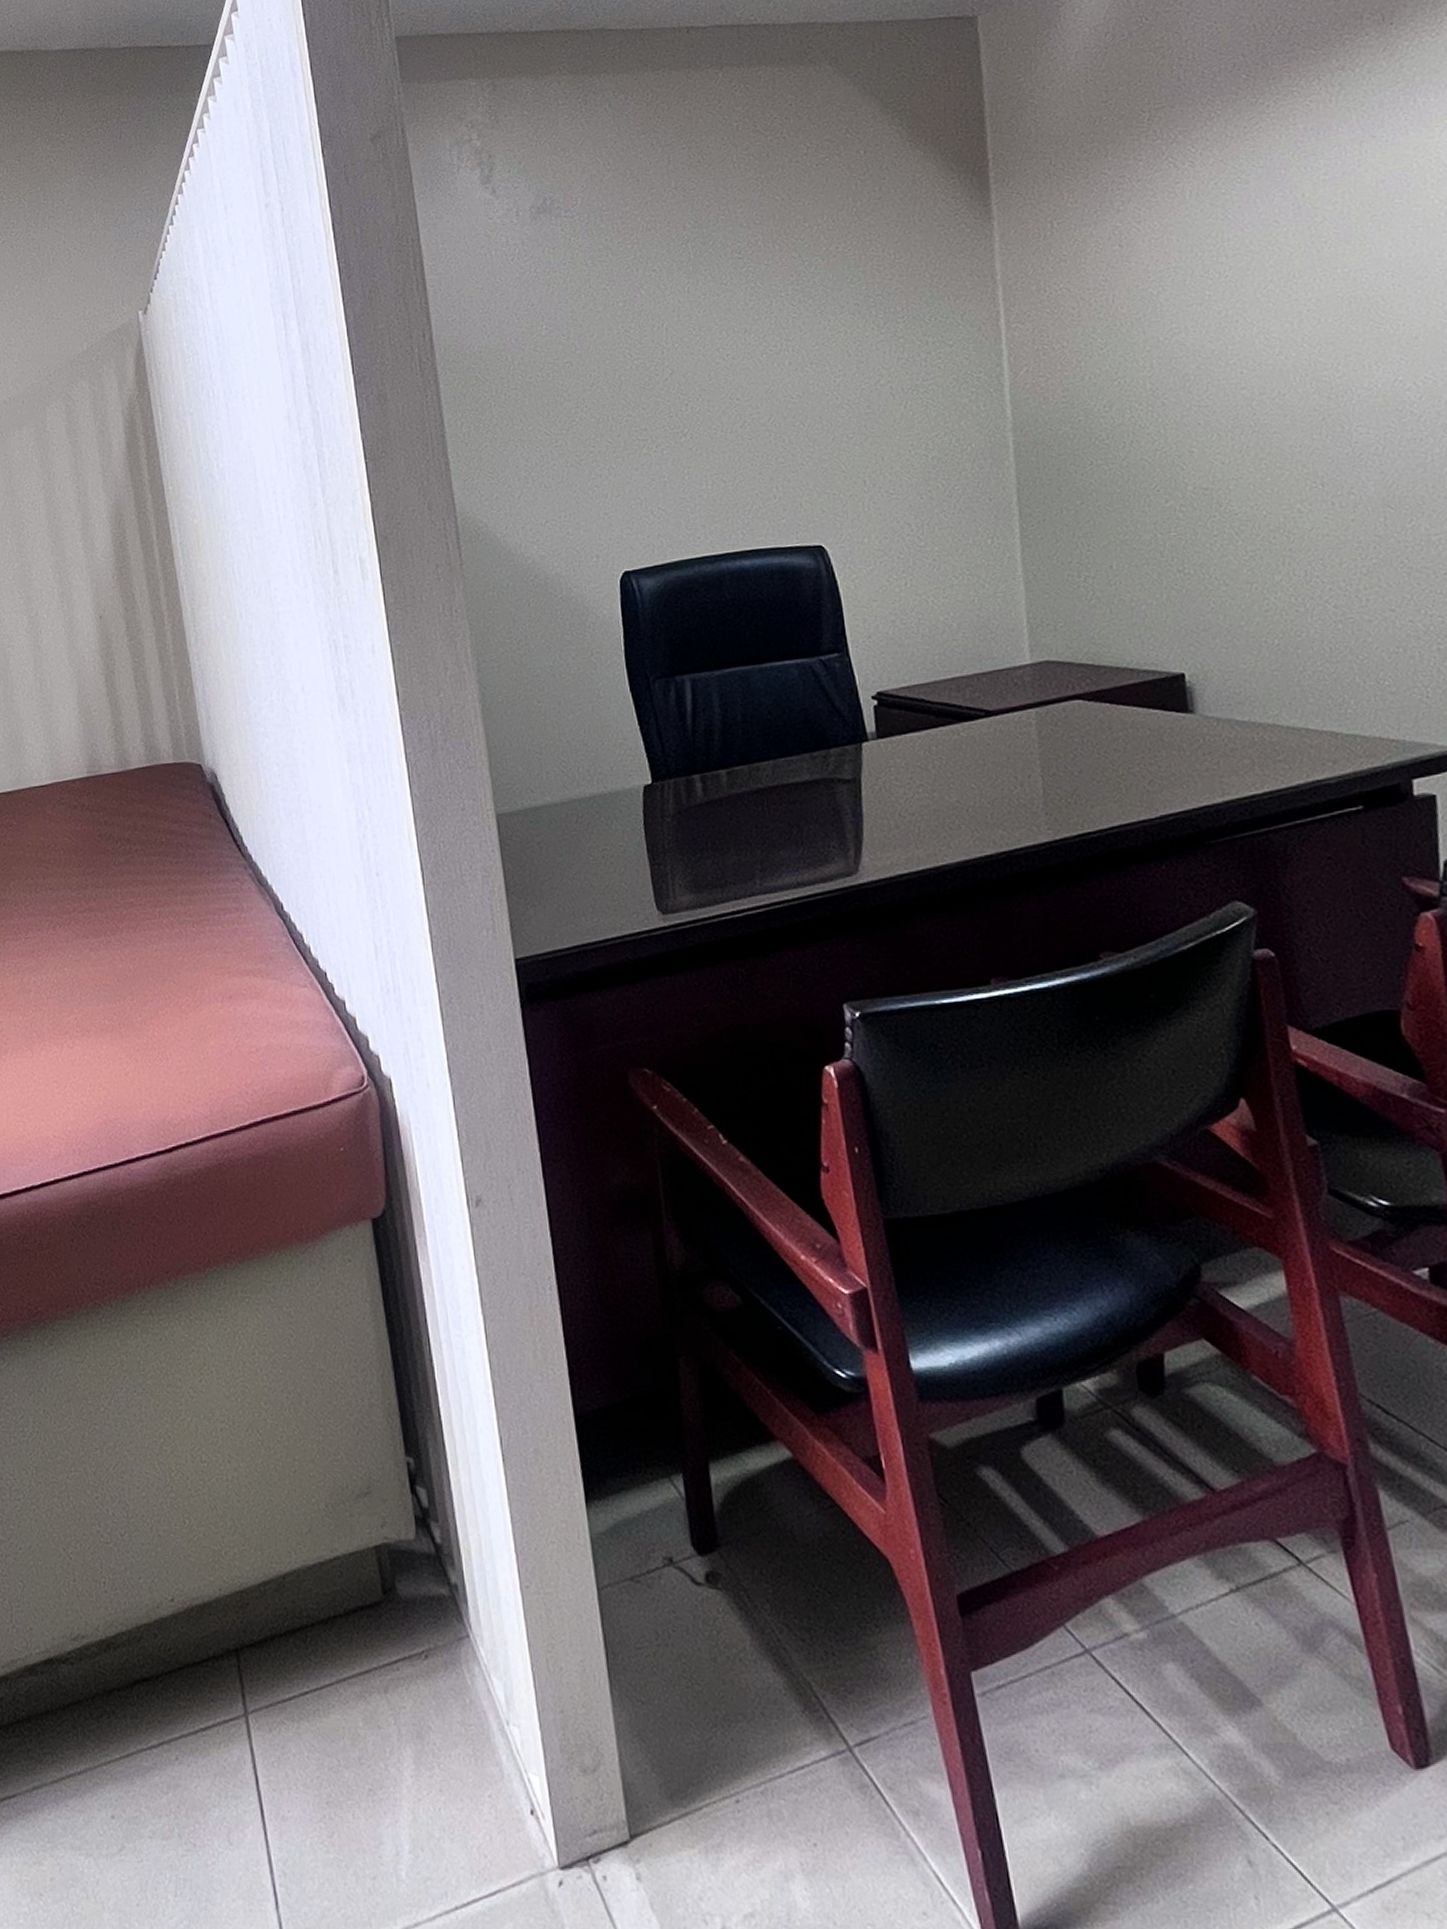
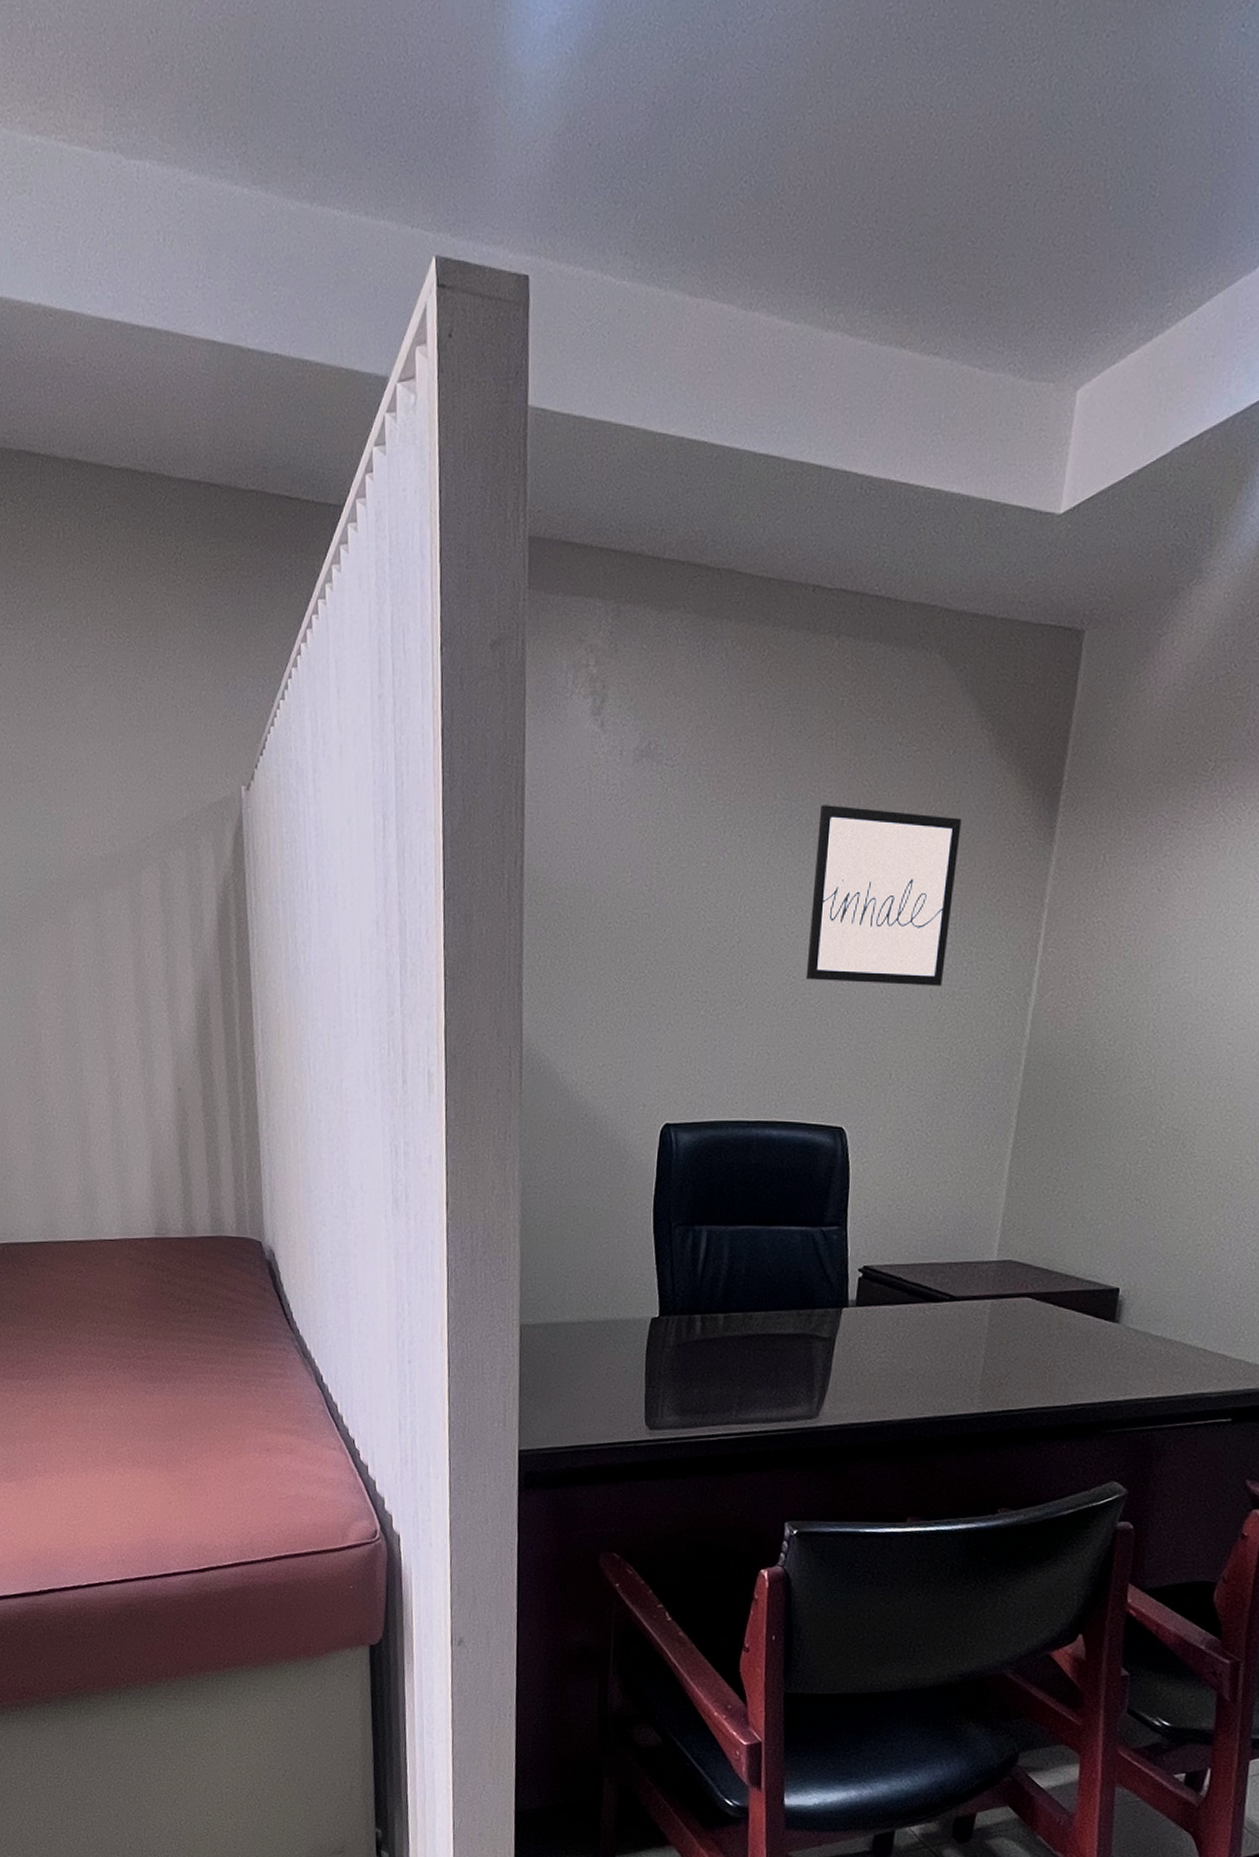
wall art: none [734,213,902,400] -> present [805,805,962,986]

